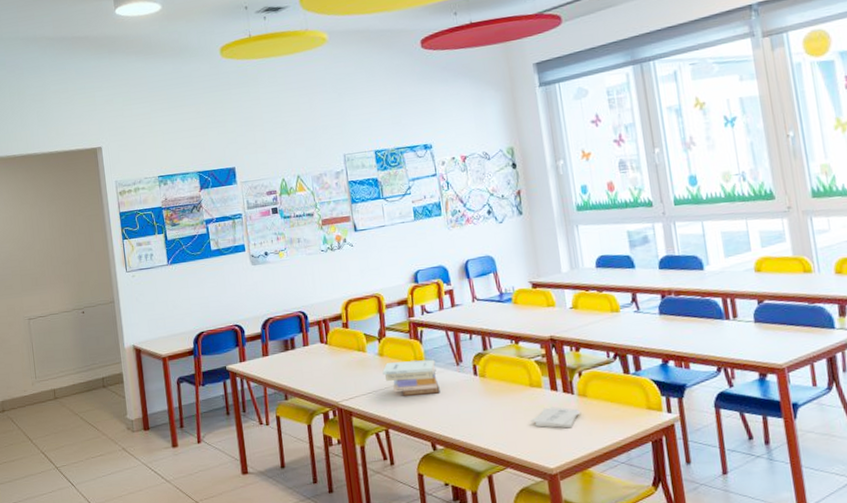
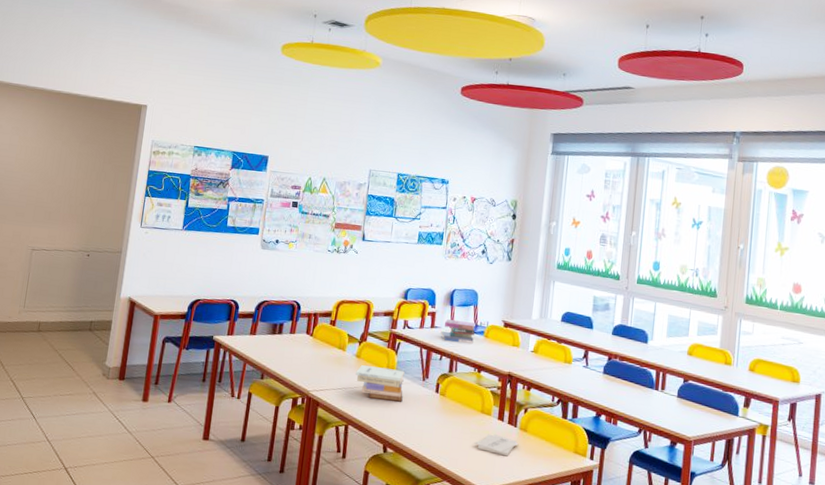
books: none [463,291,503,318] -> present [440,319,475,344]

